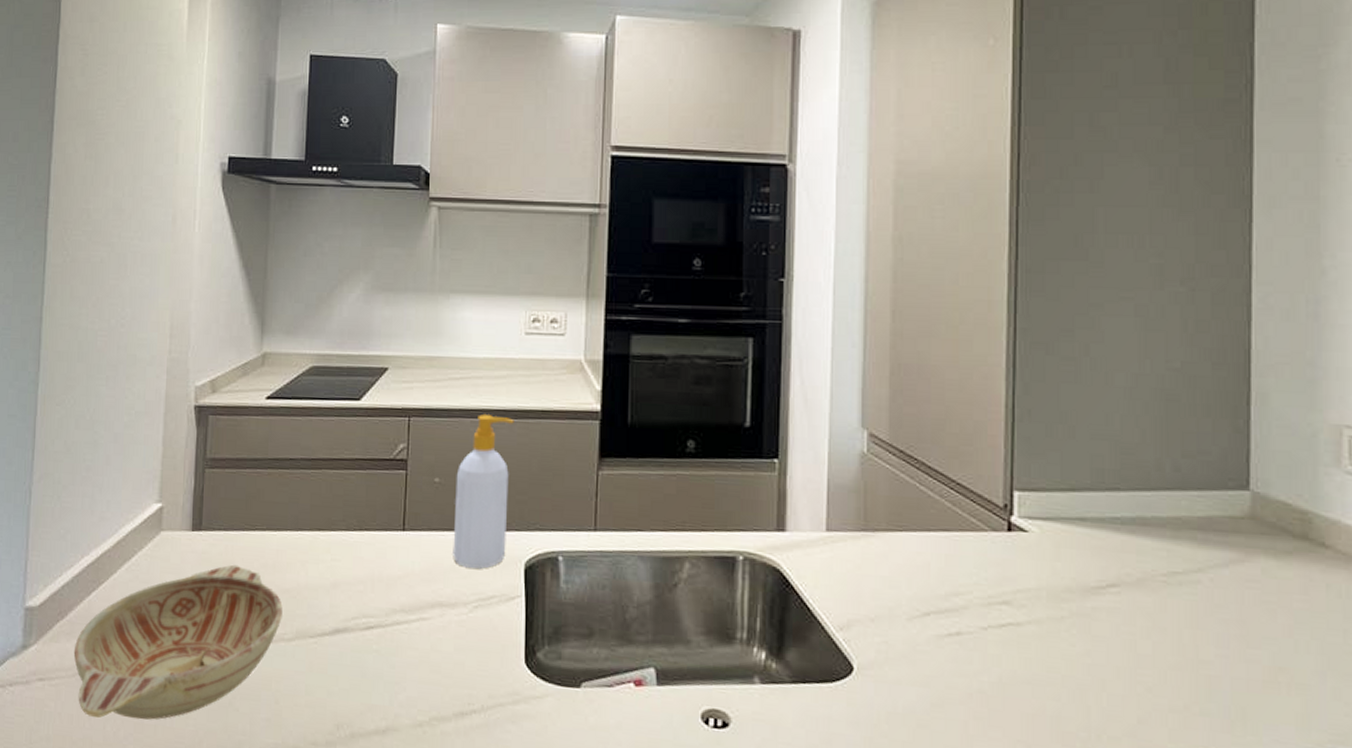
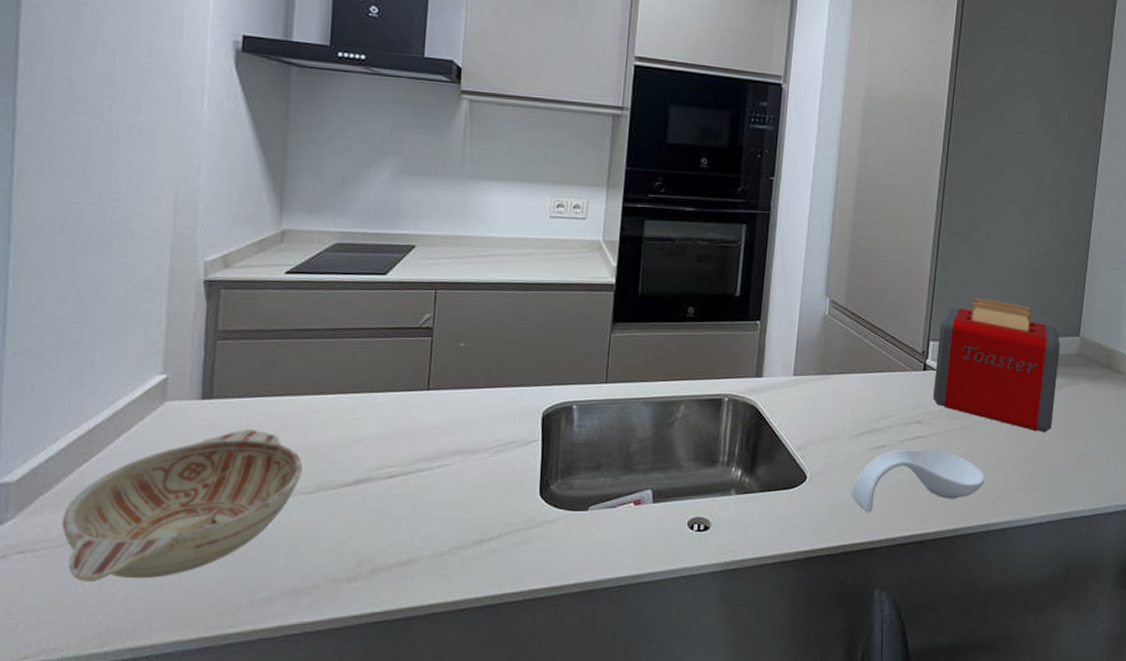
soap bottle: present [453,414,514,569] -> none [475,287,537,419]
spoon rest: none [918,640,1118,726] -> present [851,448,986,513]
toaster: none [1026,432,1219,631] -> present [933,298,1060,433]

